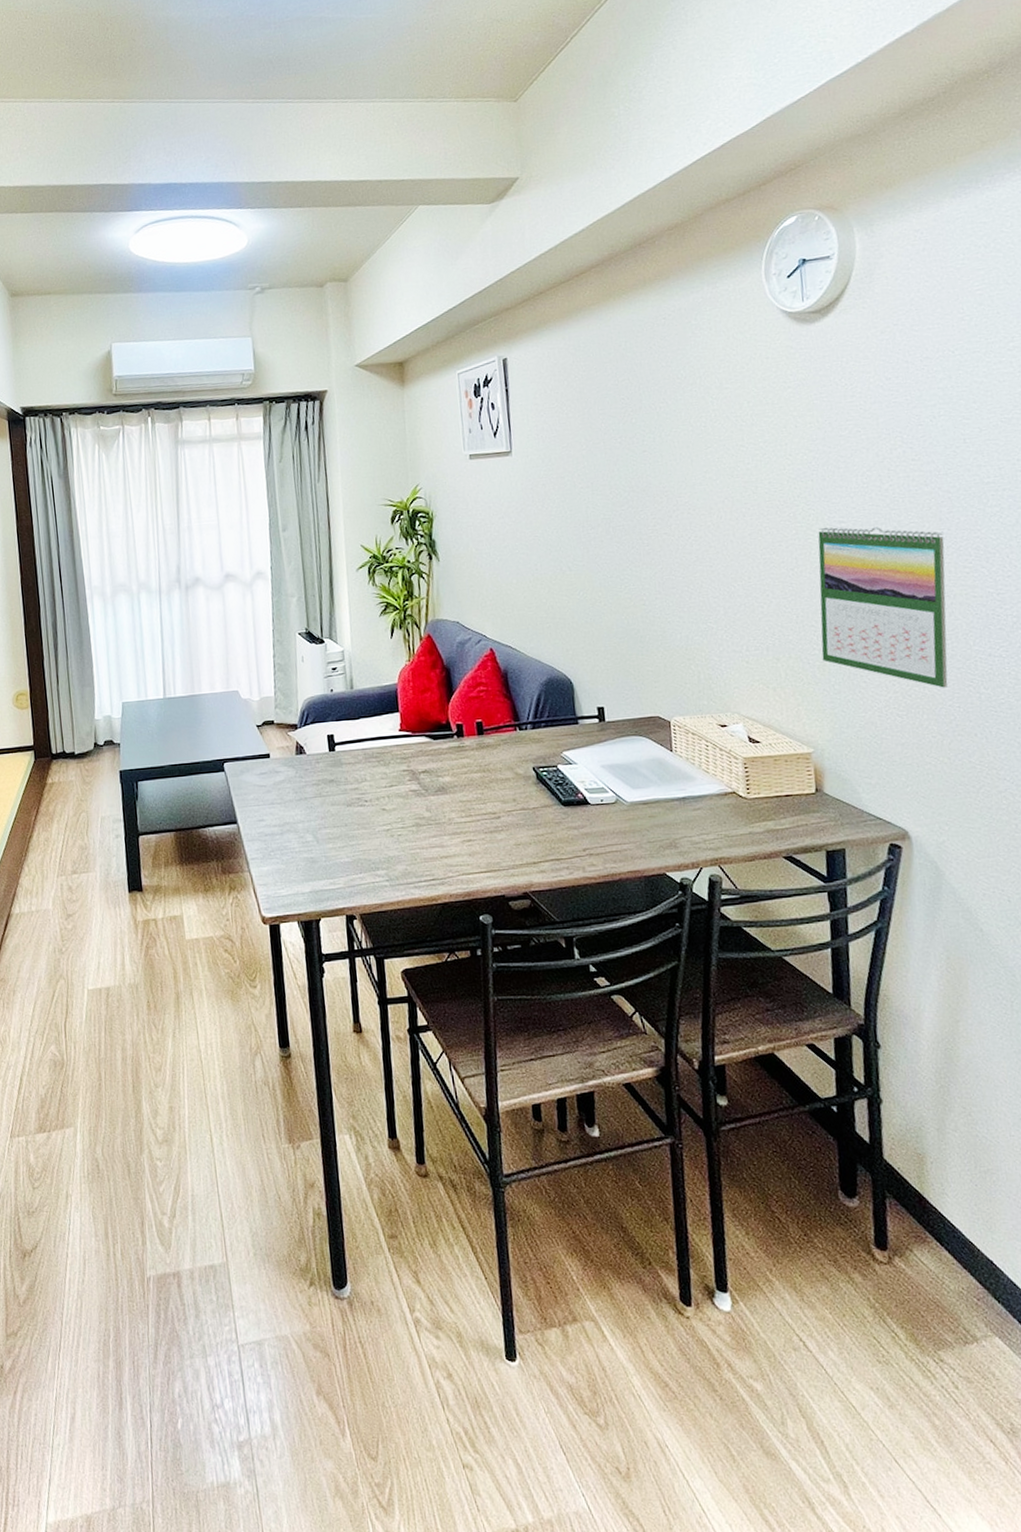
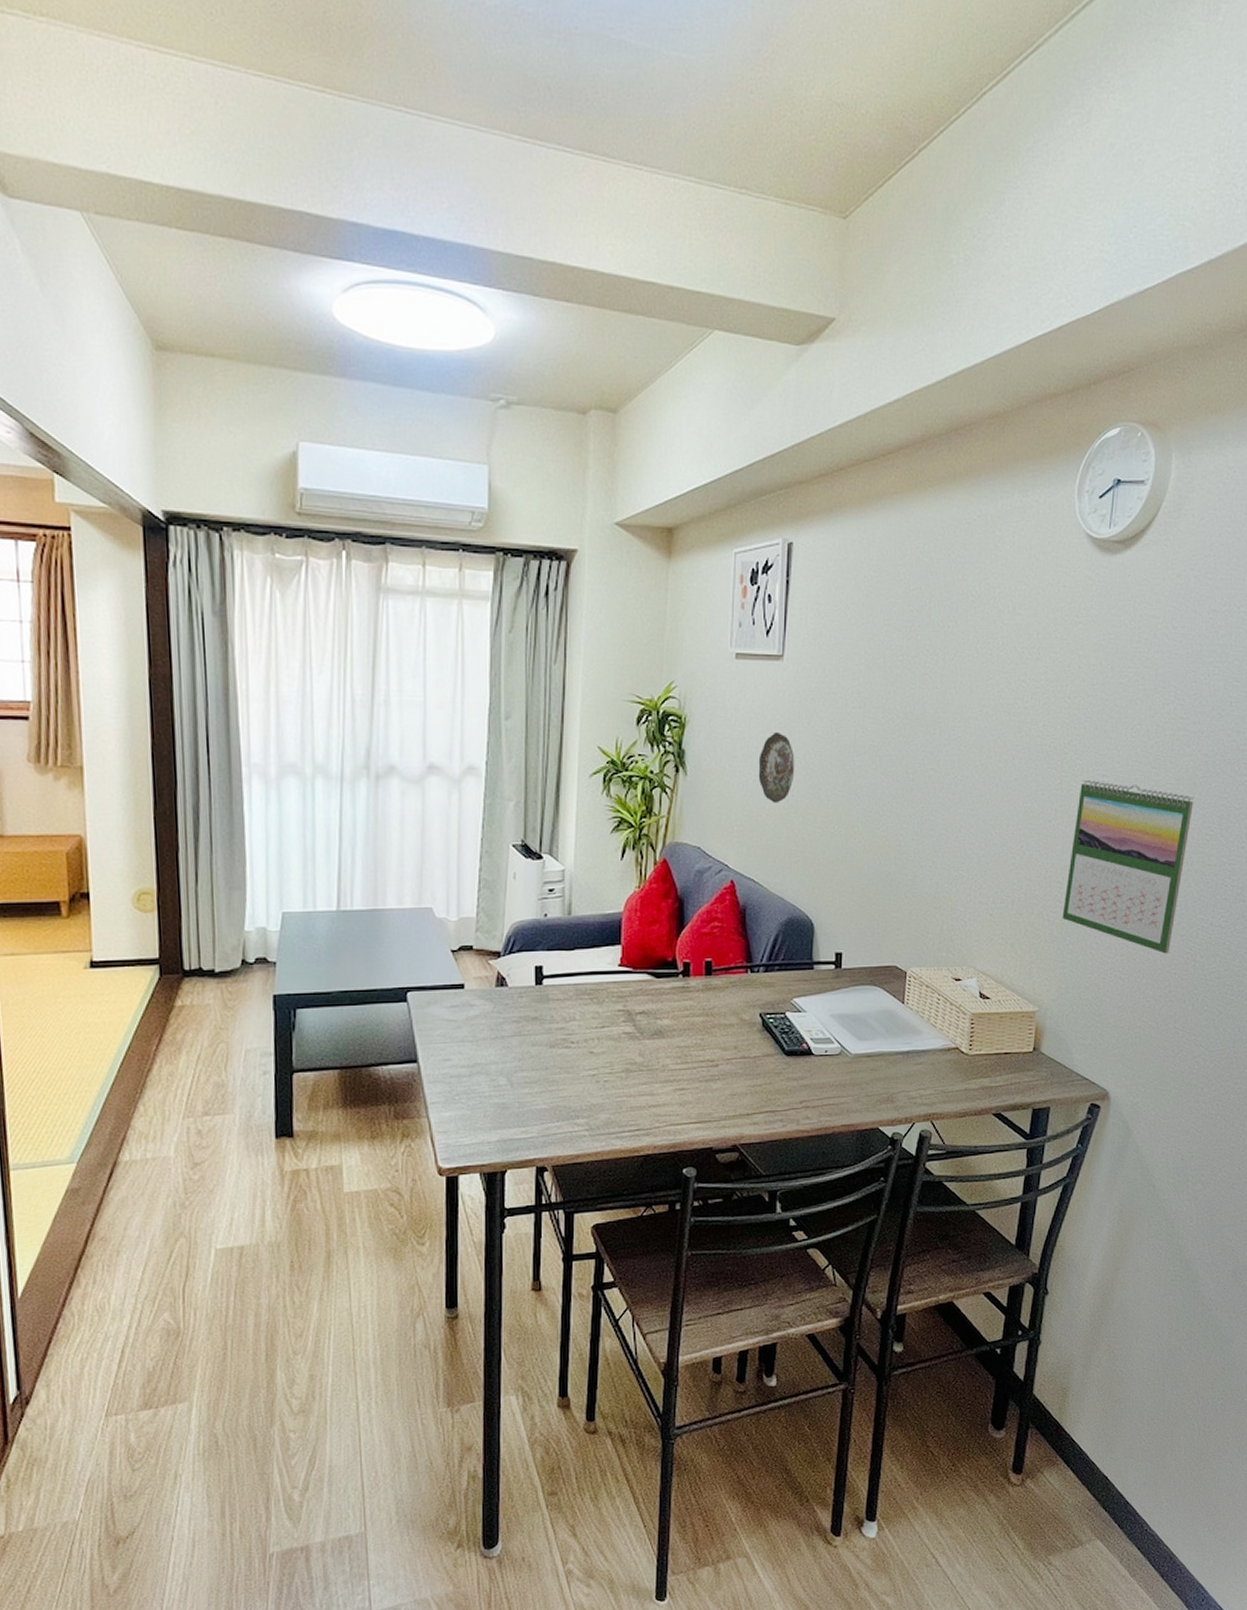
decorative plate: none [501,516,536,578] -> present [758,731,795,803]

